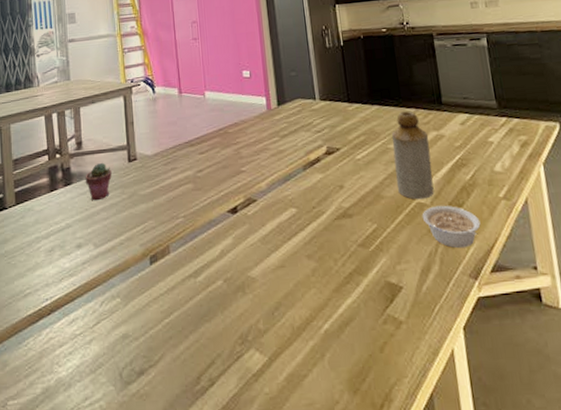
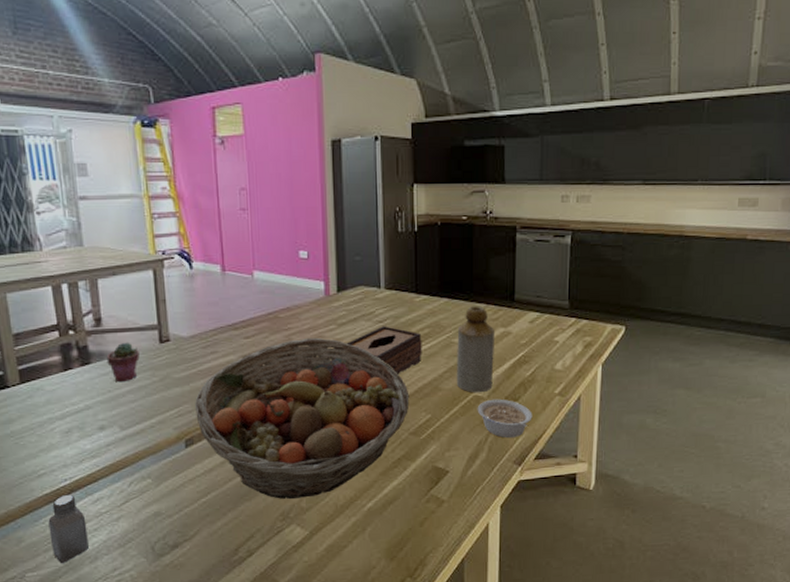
saltshaker: none [30,316,64,392] -> present [48,495,89,564]
fruit basket: none [158,150,354,320] -> present [195,337,410,499]
tissue box: none [289,135,361,183] -> present [346,326,422,374]

